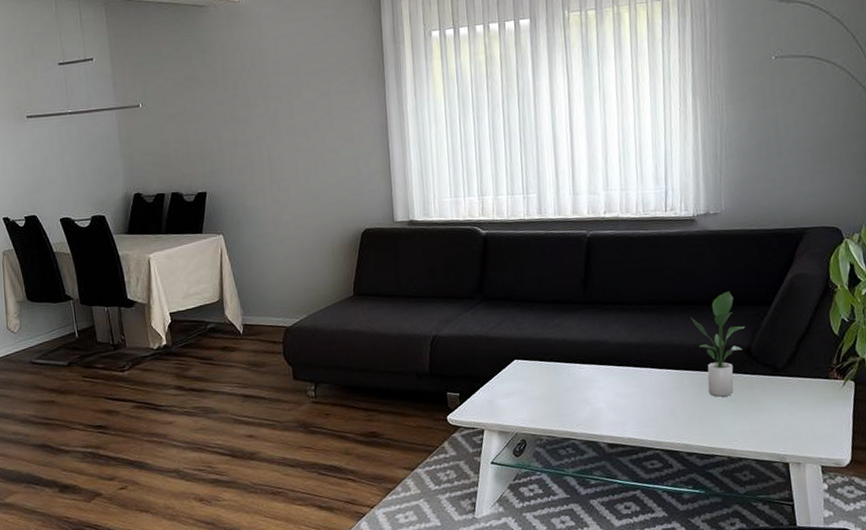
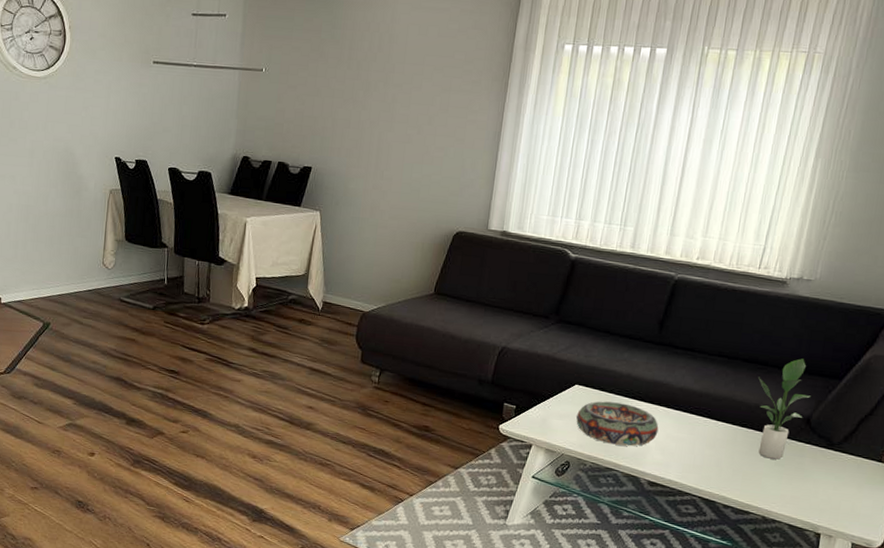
decorative bowl: none [522,369,606,414] -> present [576,401,659,447]

